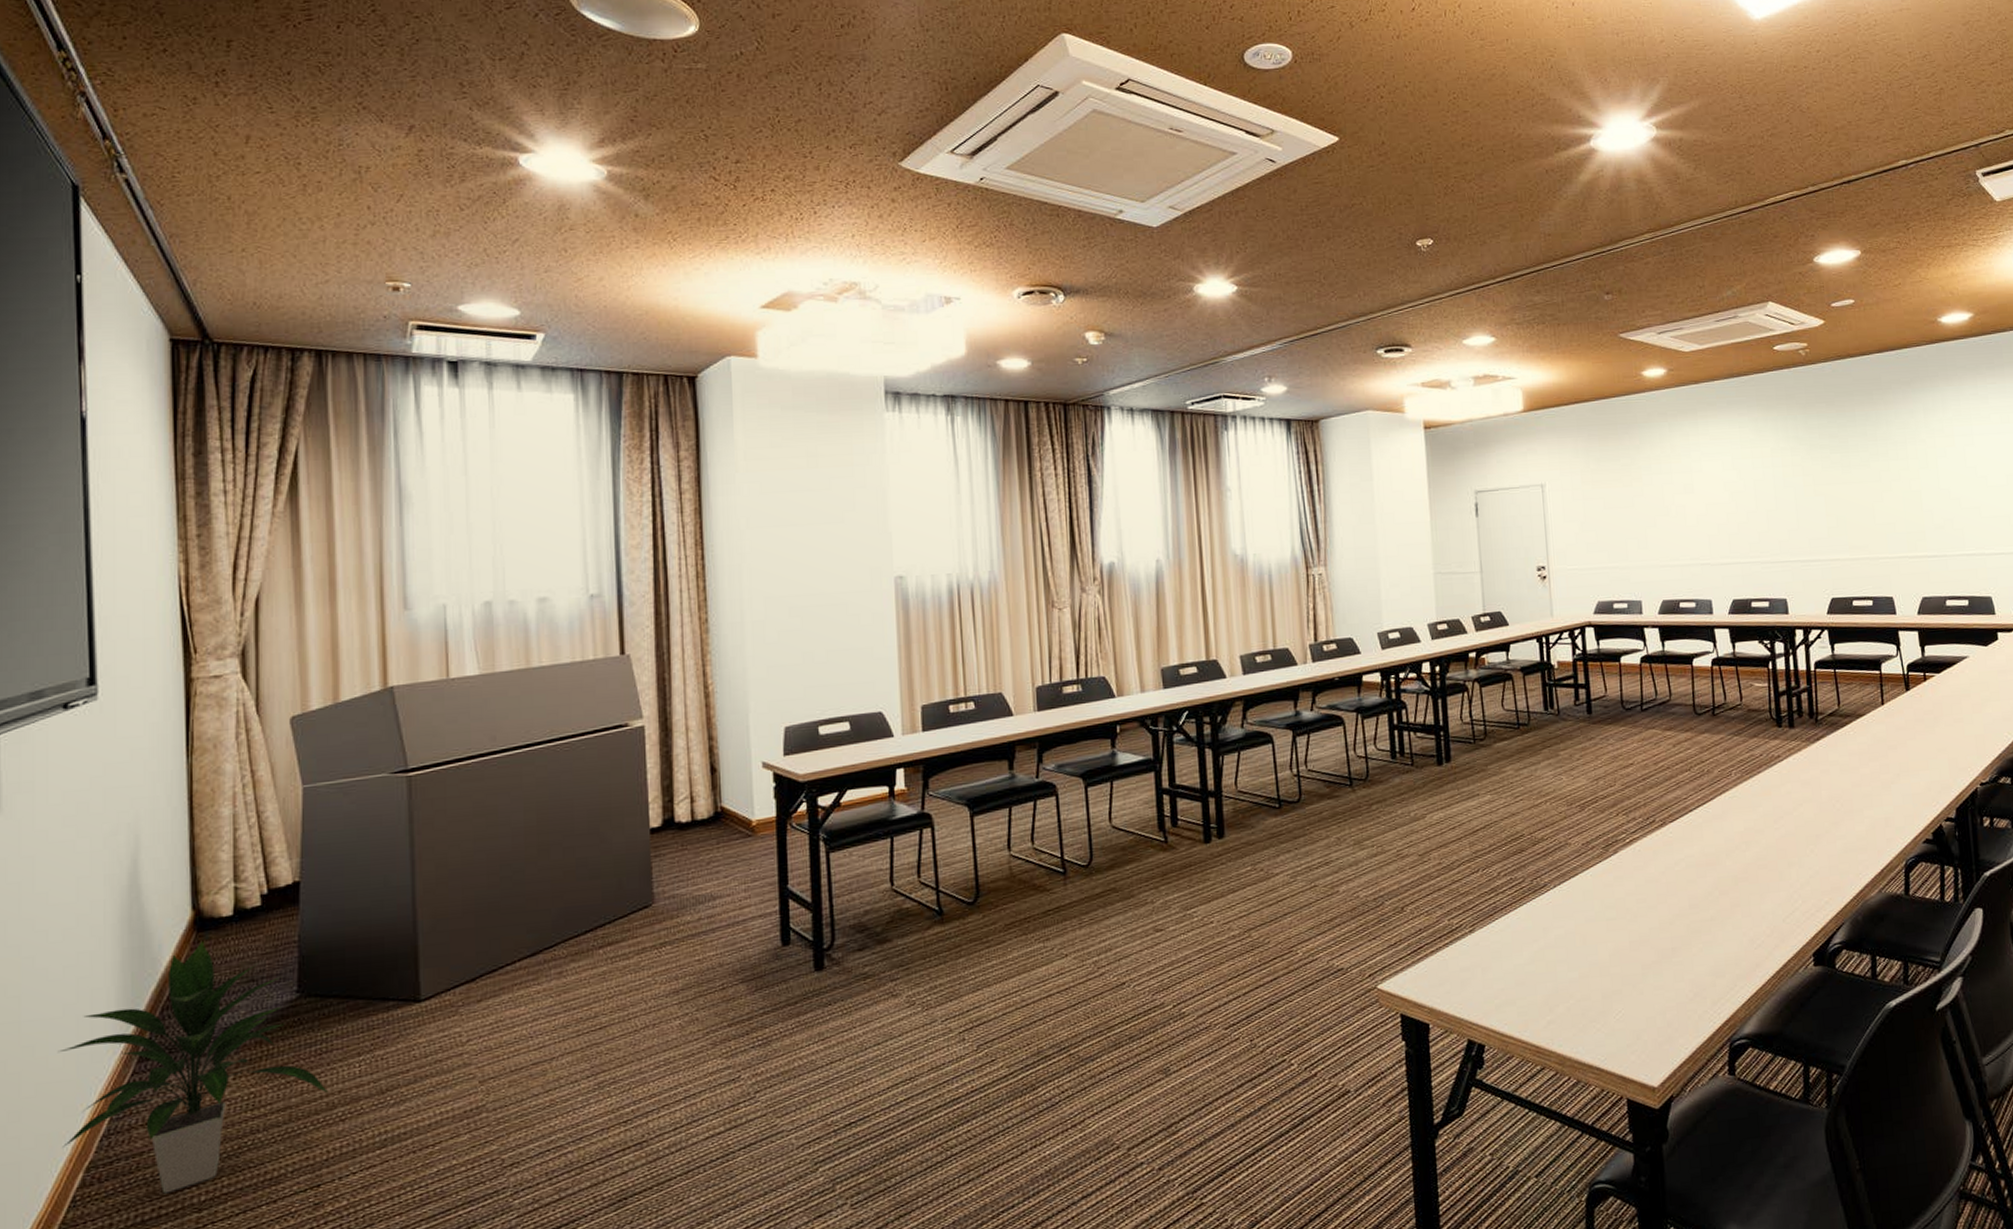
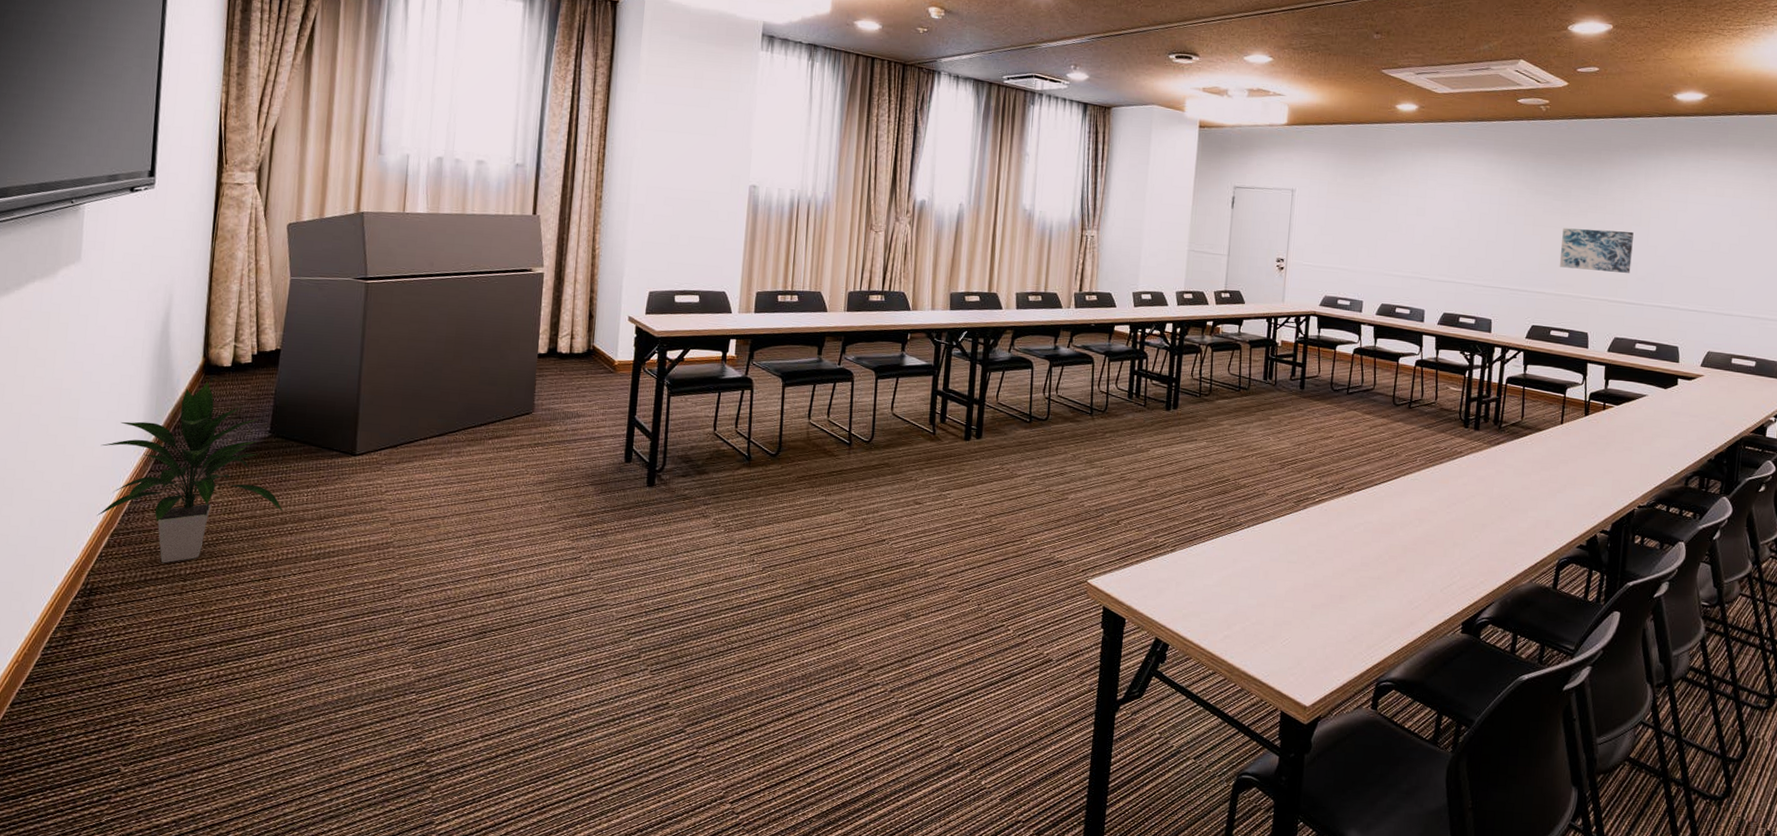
wall art: none [1846,476,1927,528] -> present [1559,228,1634,273]

